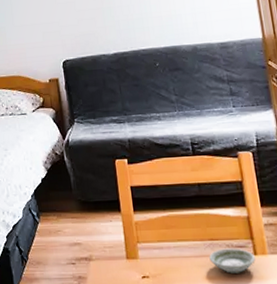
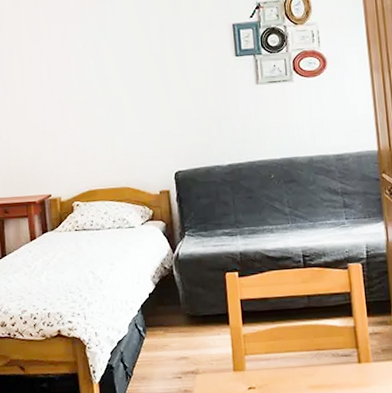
saucer: present [209,248,256,274] -> none [315,357,359,382]

